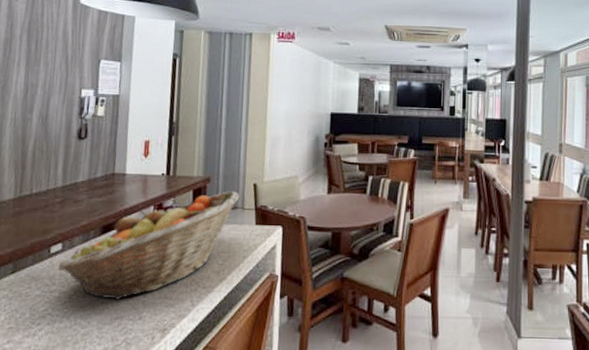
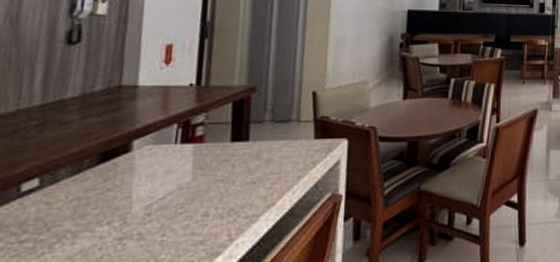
fruit basket: present [57,191,240,300] -> none [31,101,295,244]

